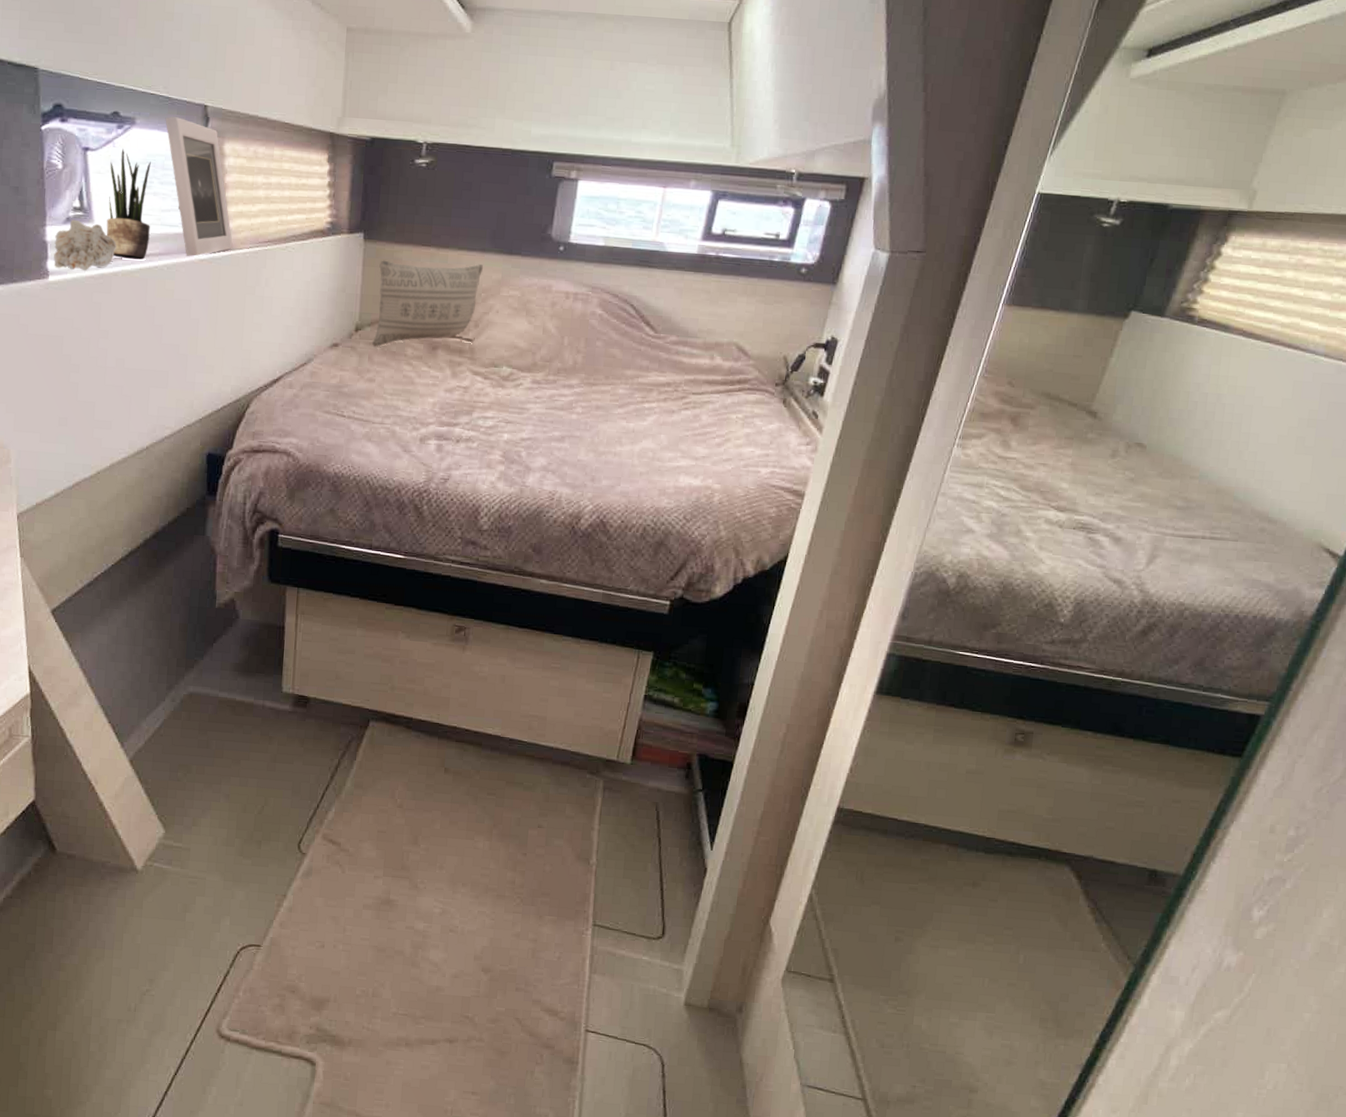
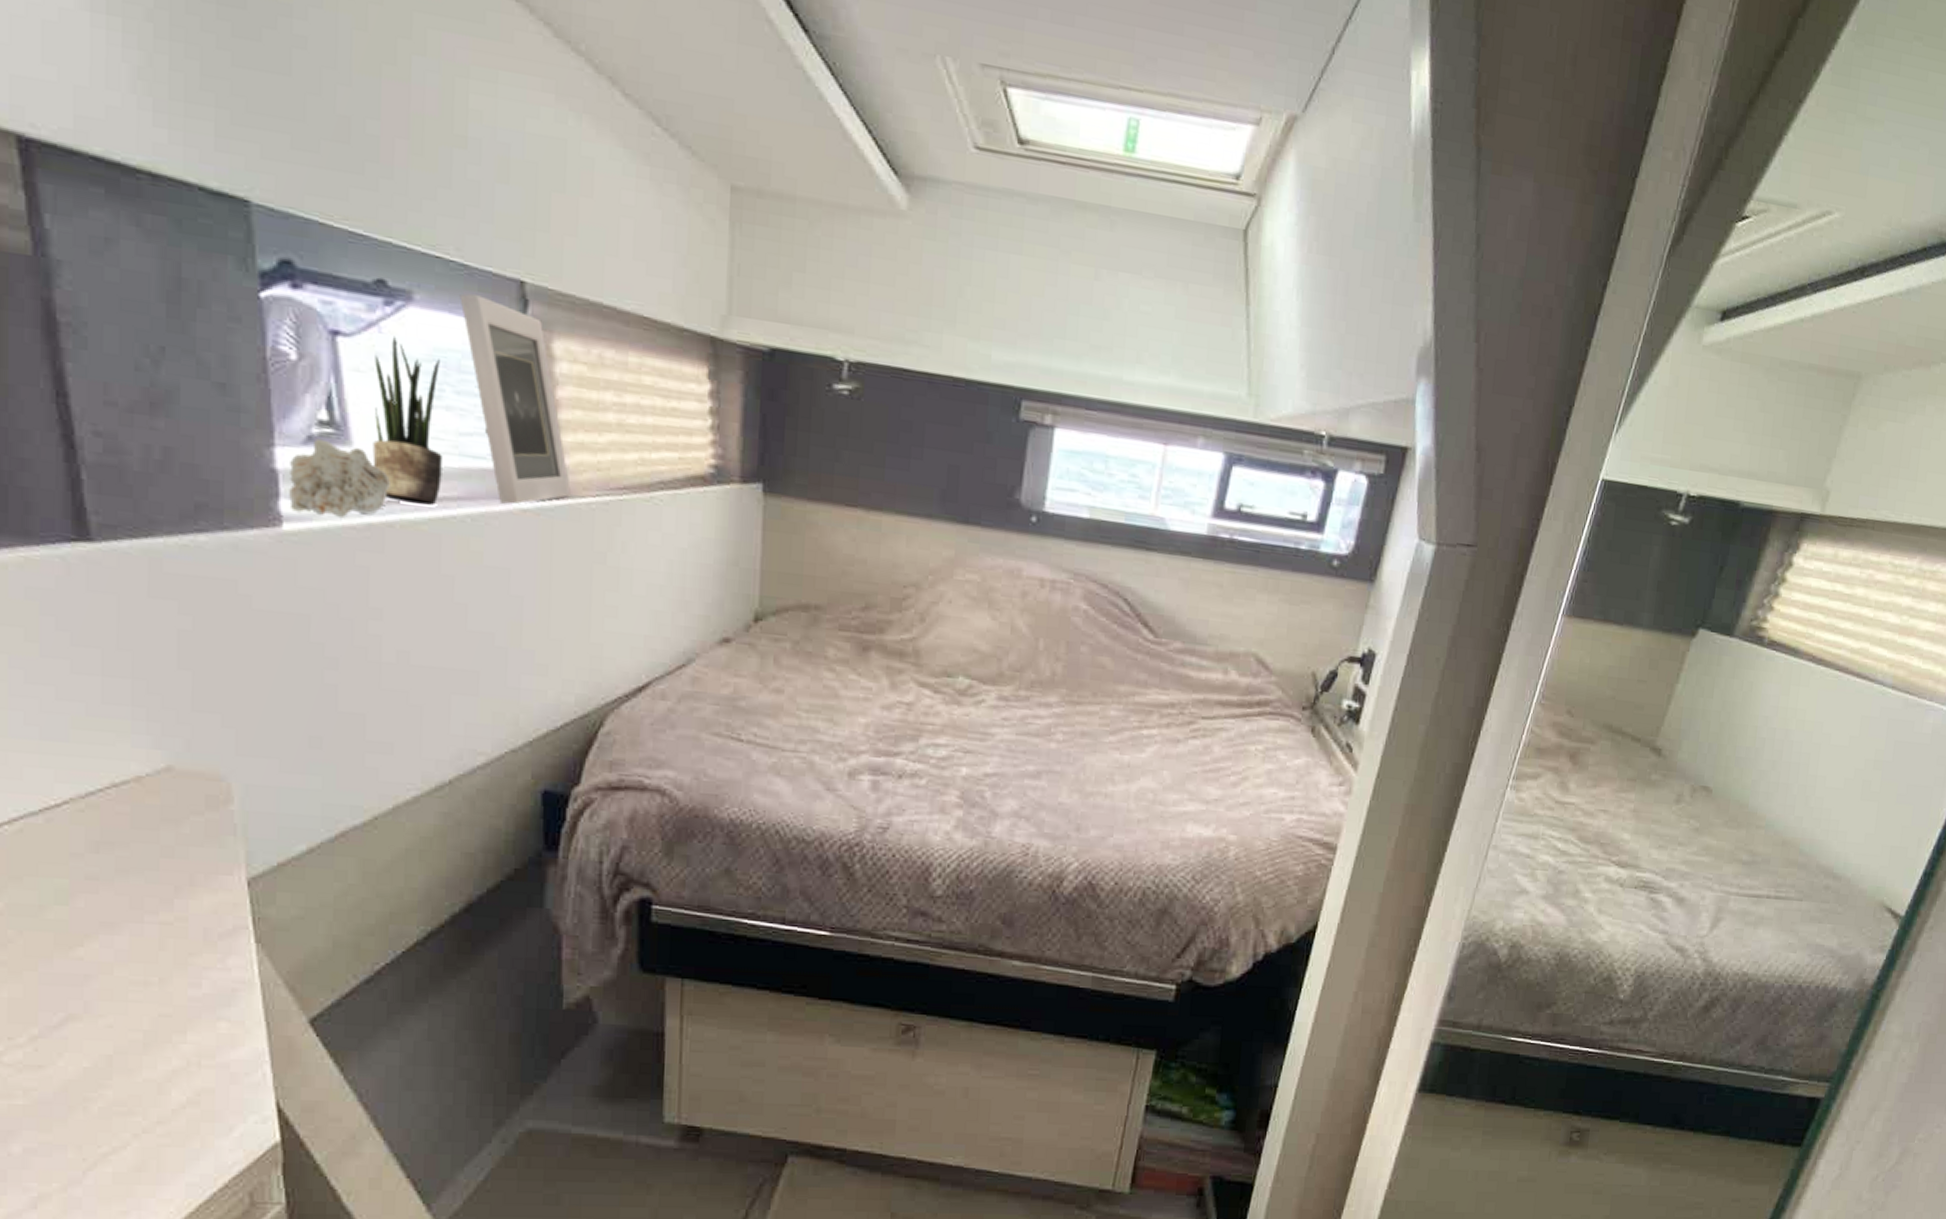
pillow: present [371,260,484,347] -> none [778,523,931,644]

